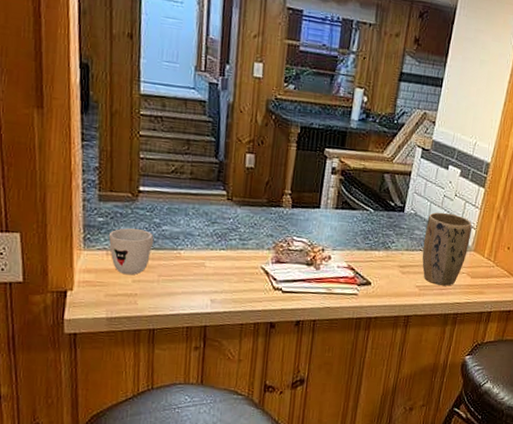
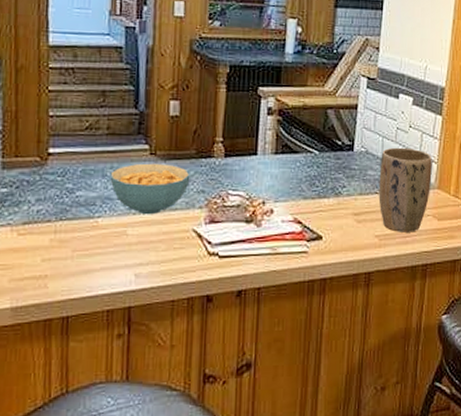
mug: present [108,228,154,275] -> none [13,198,67,252]
cereal bowl: none [192,206,261,251] -> present [110,163,190,214]

